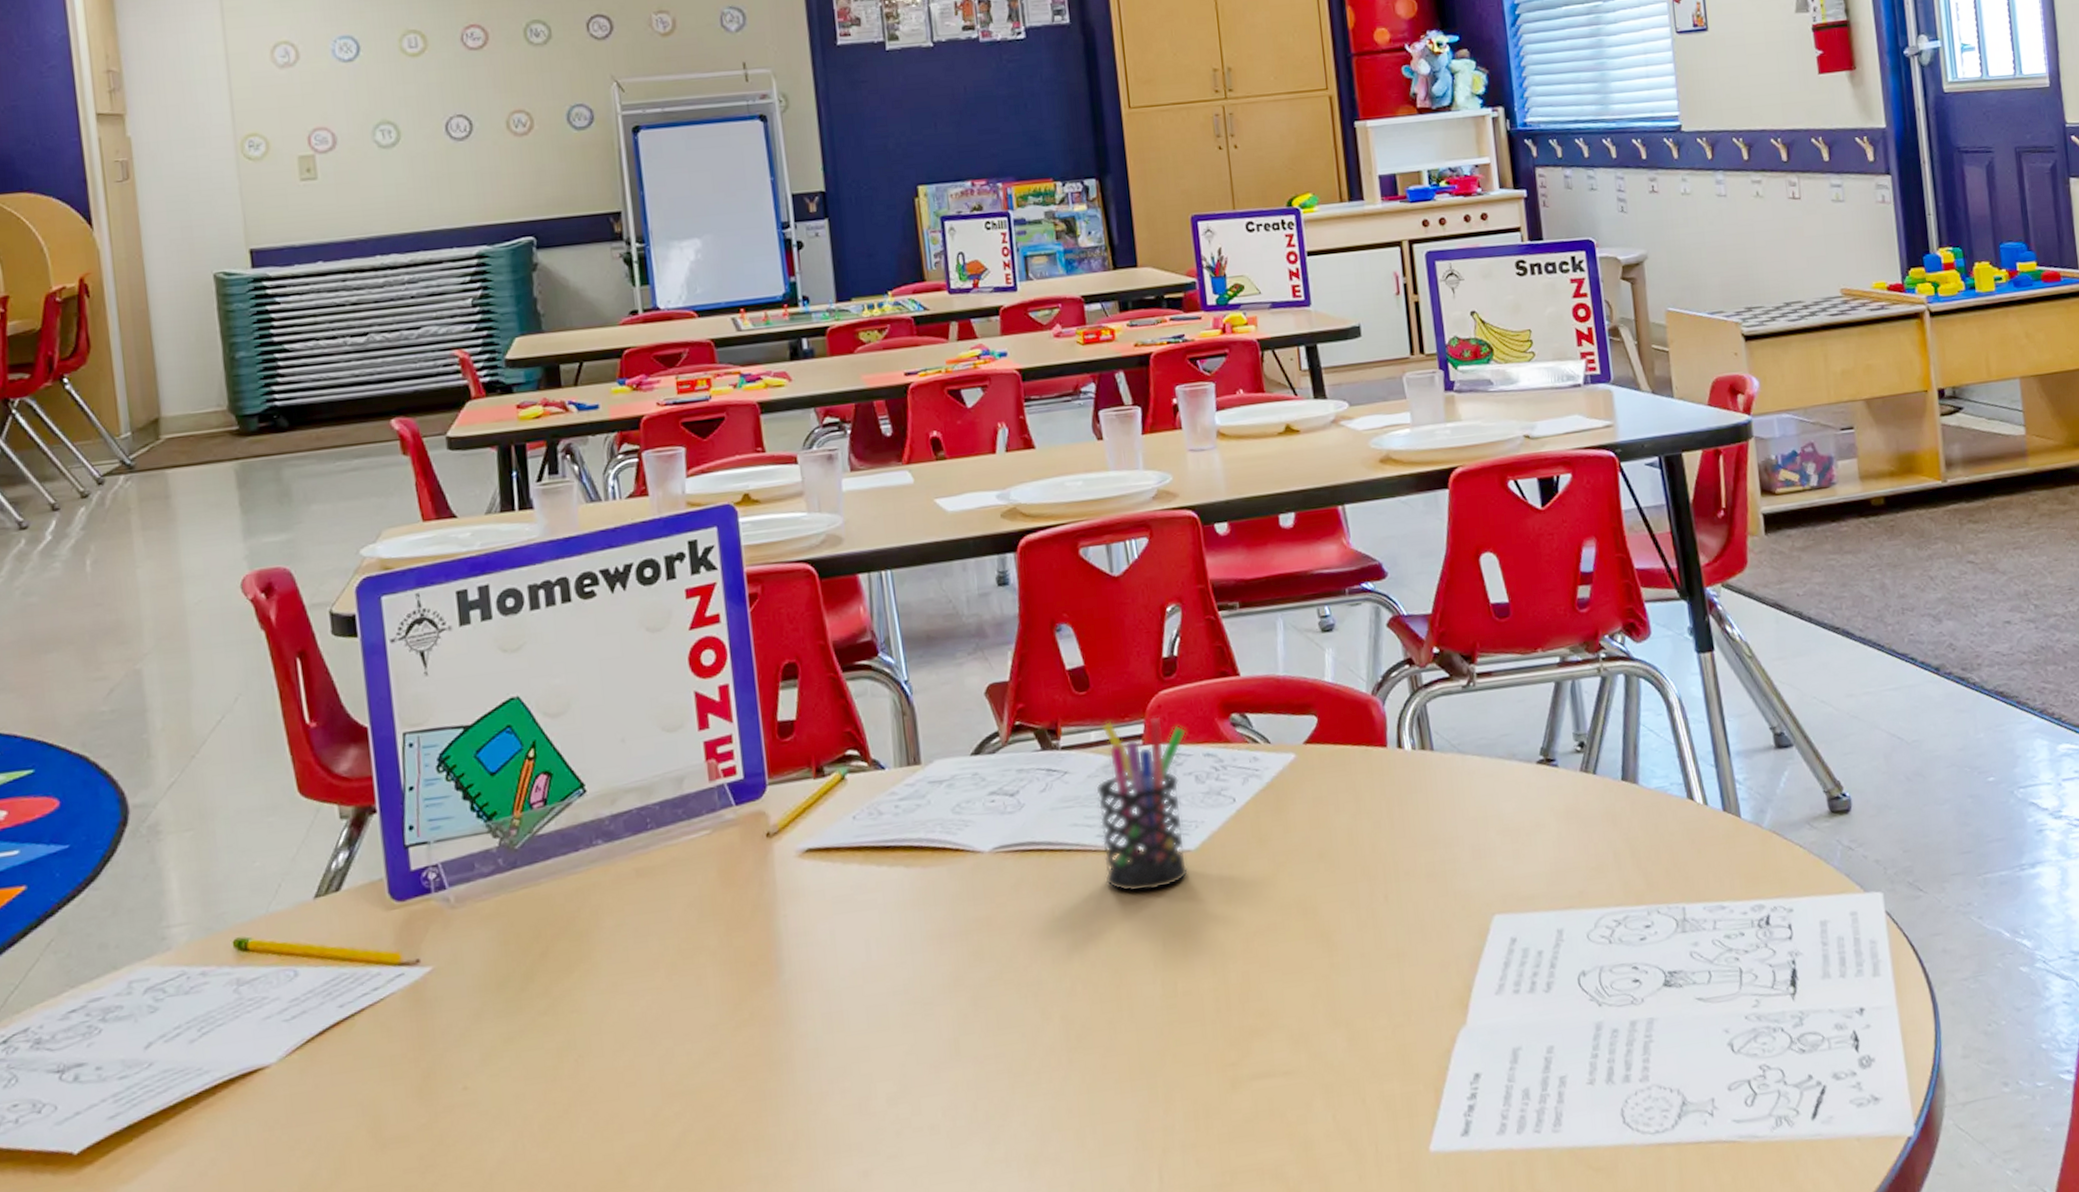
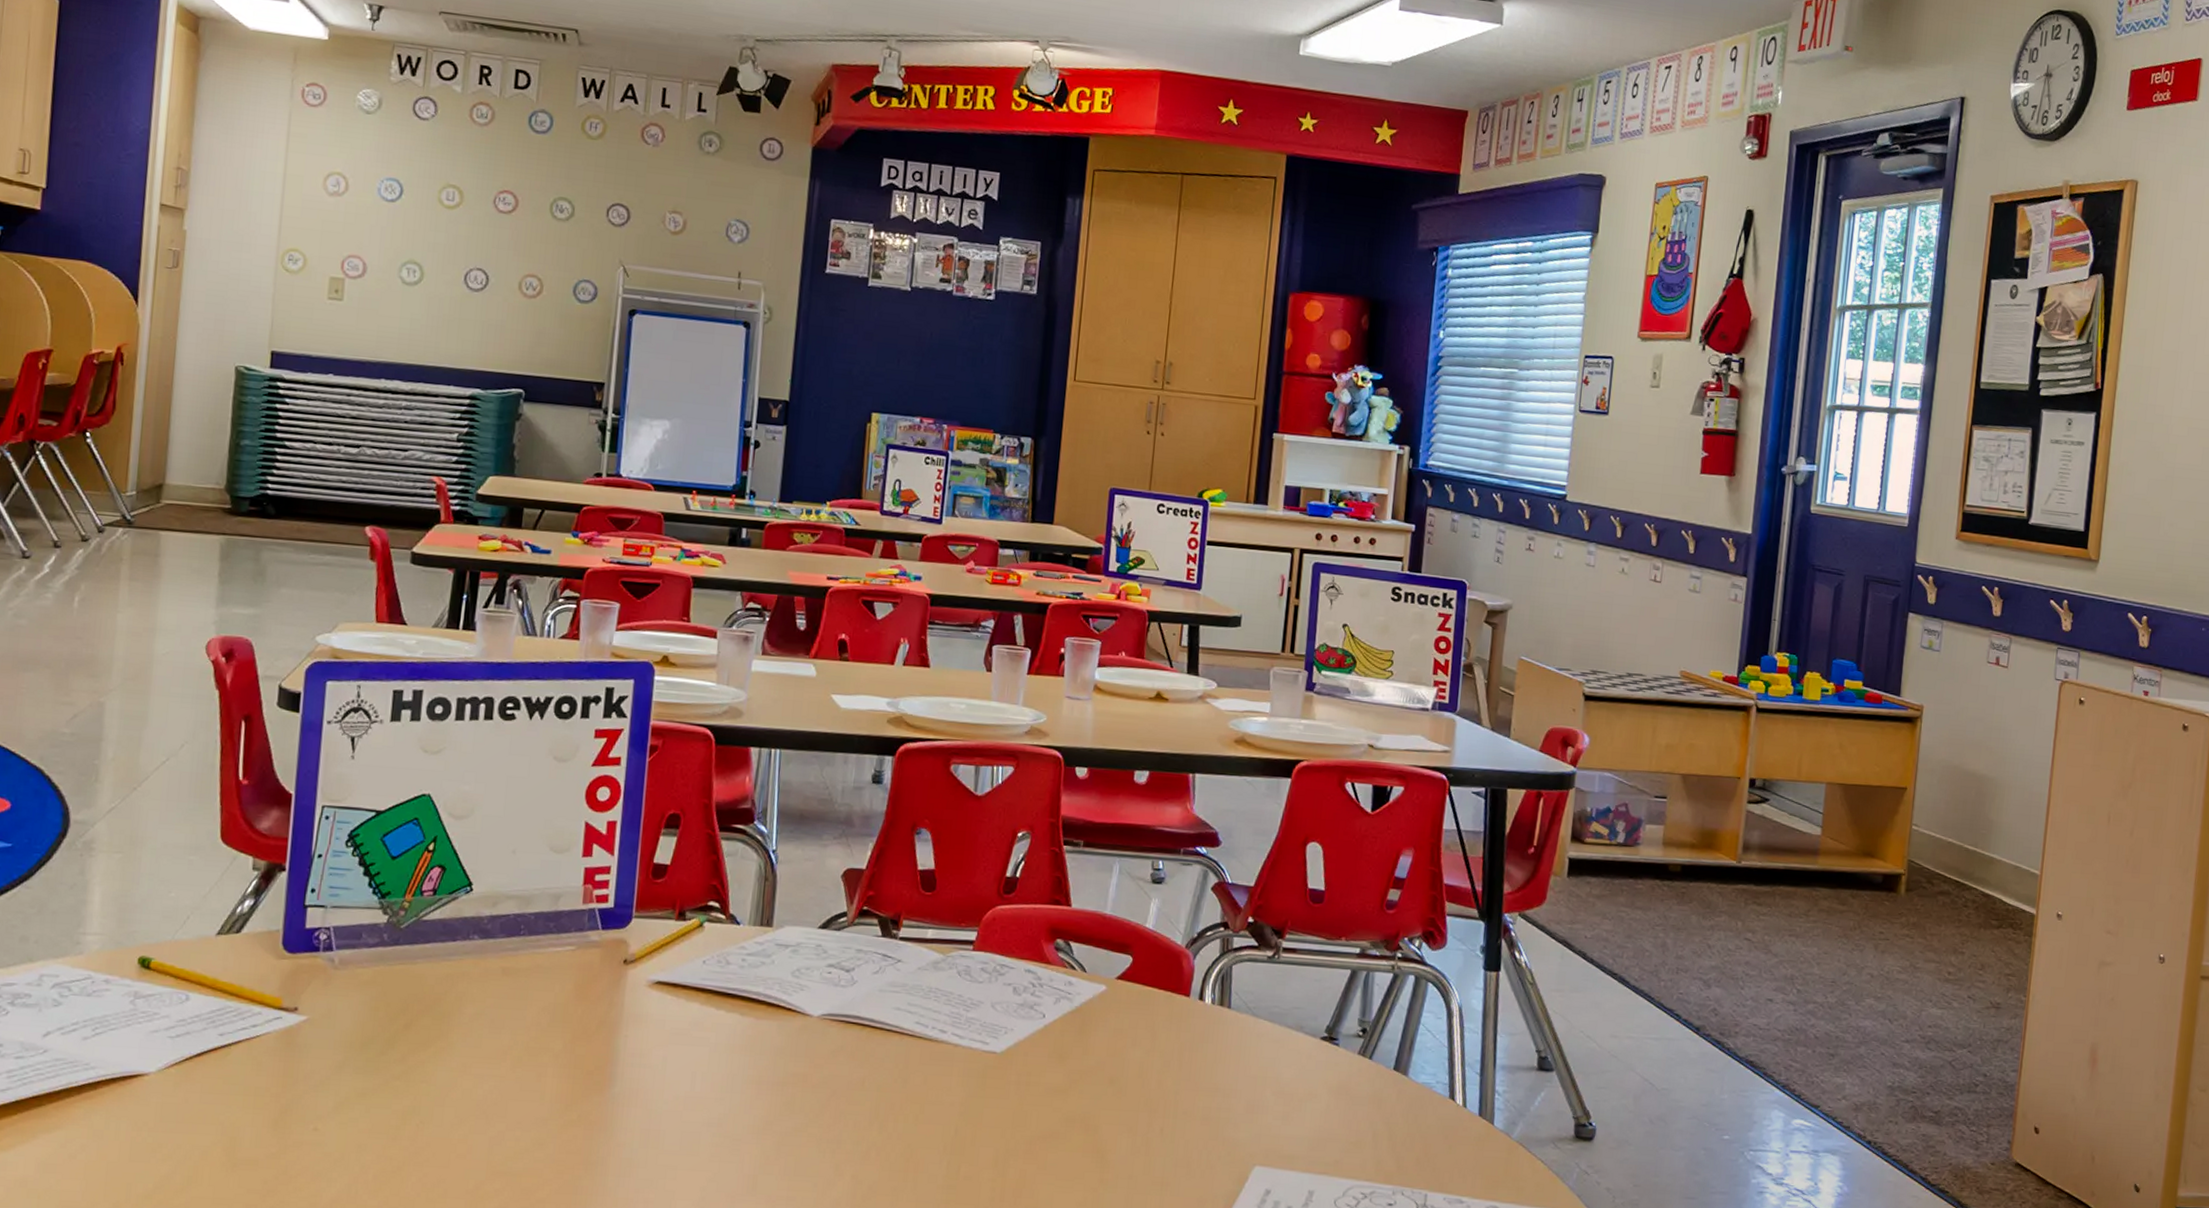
pen holder: present [1096,715,1189,893] -> none [915,923,1013,1081]

